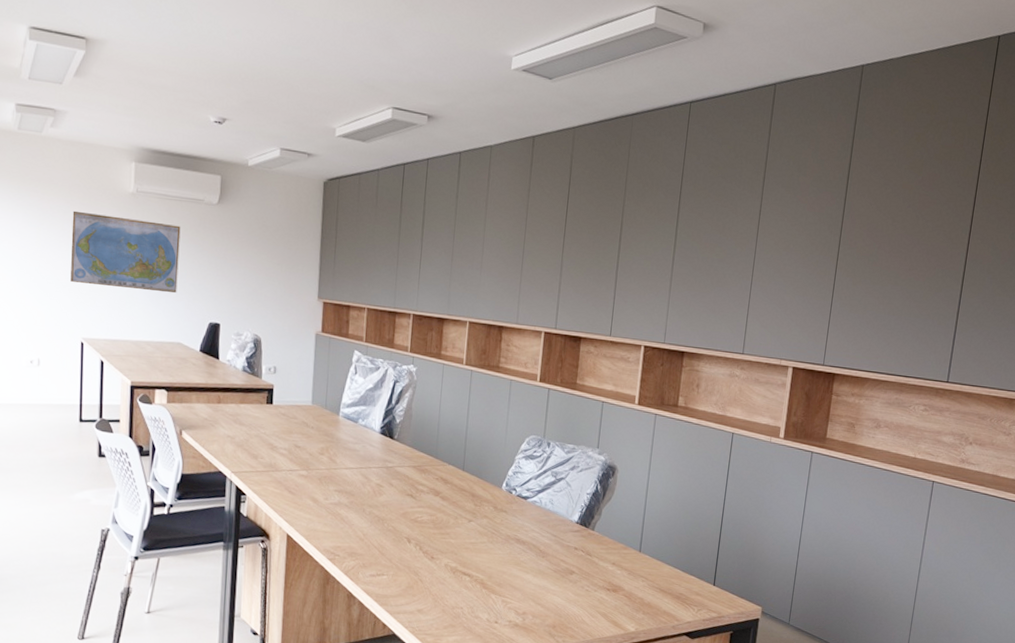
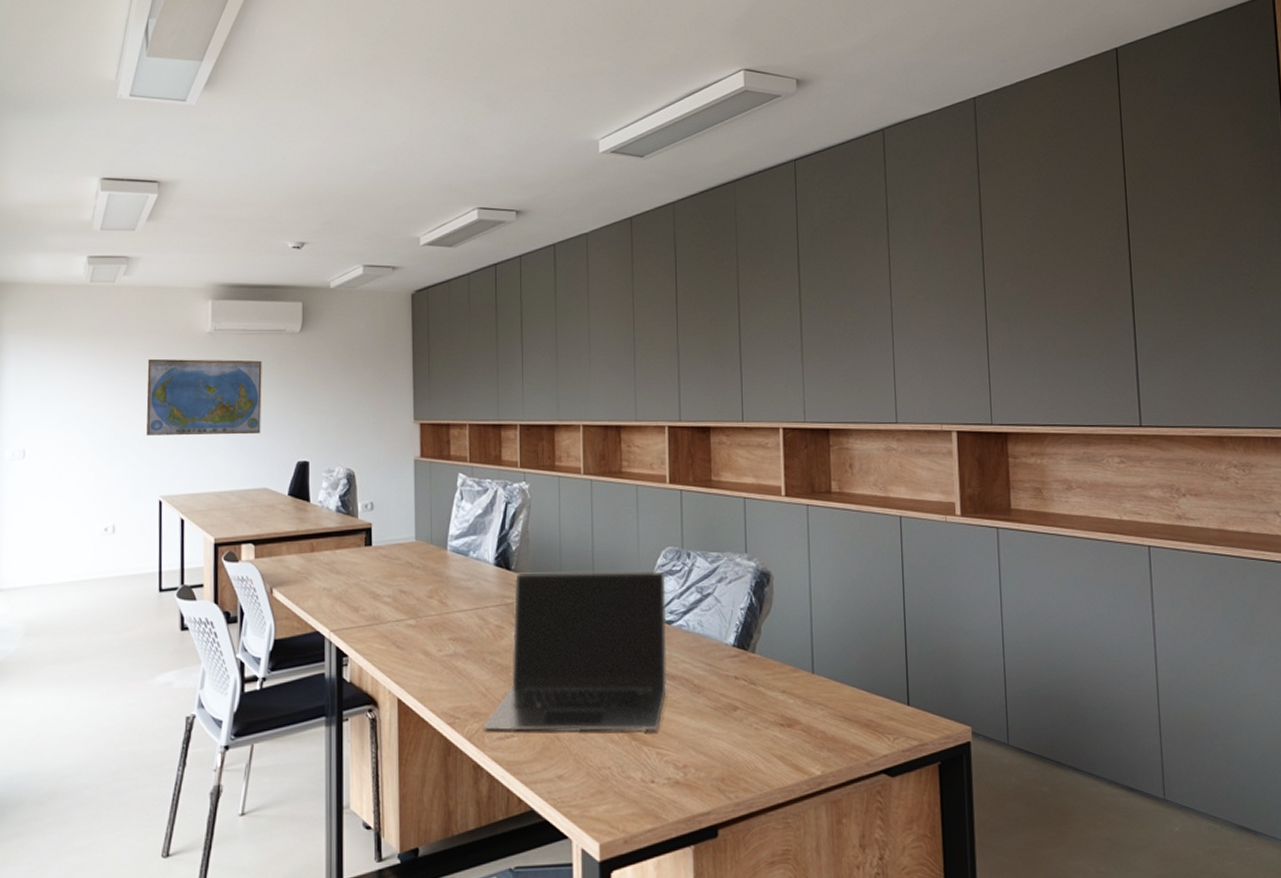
laptop: none [358,442,527,583] -> present [483,570,668,731]

